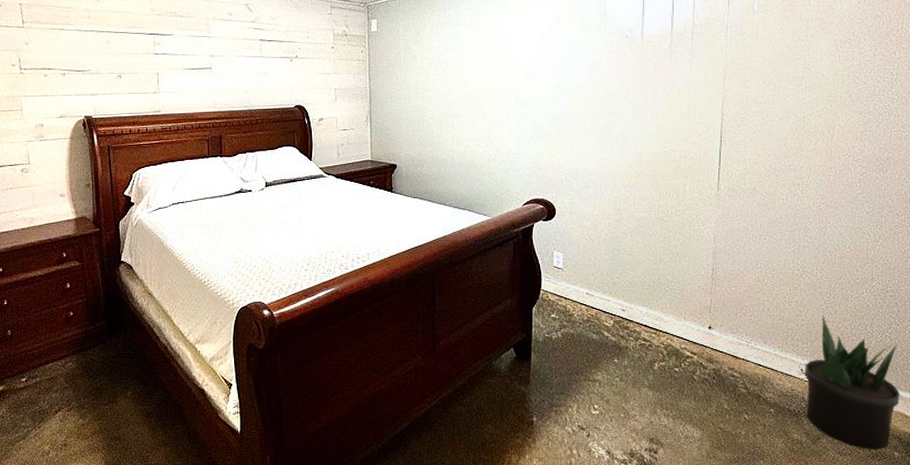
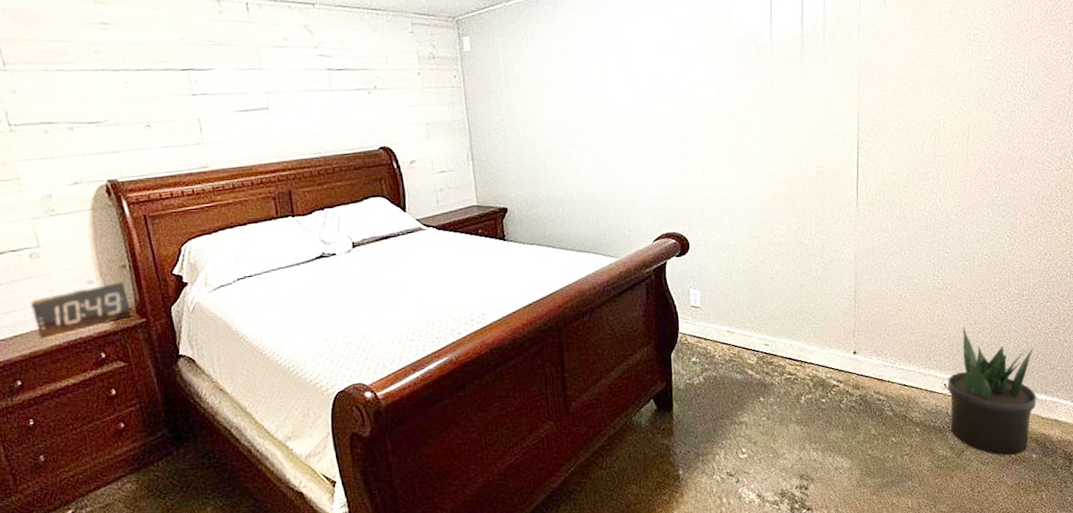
alarm clock: none [17,197,89,236] -> present [30,282,132,338]

